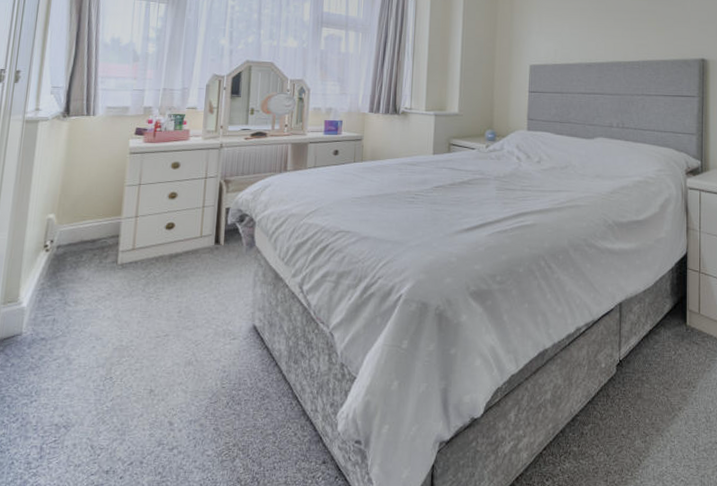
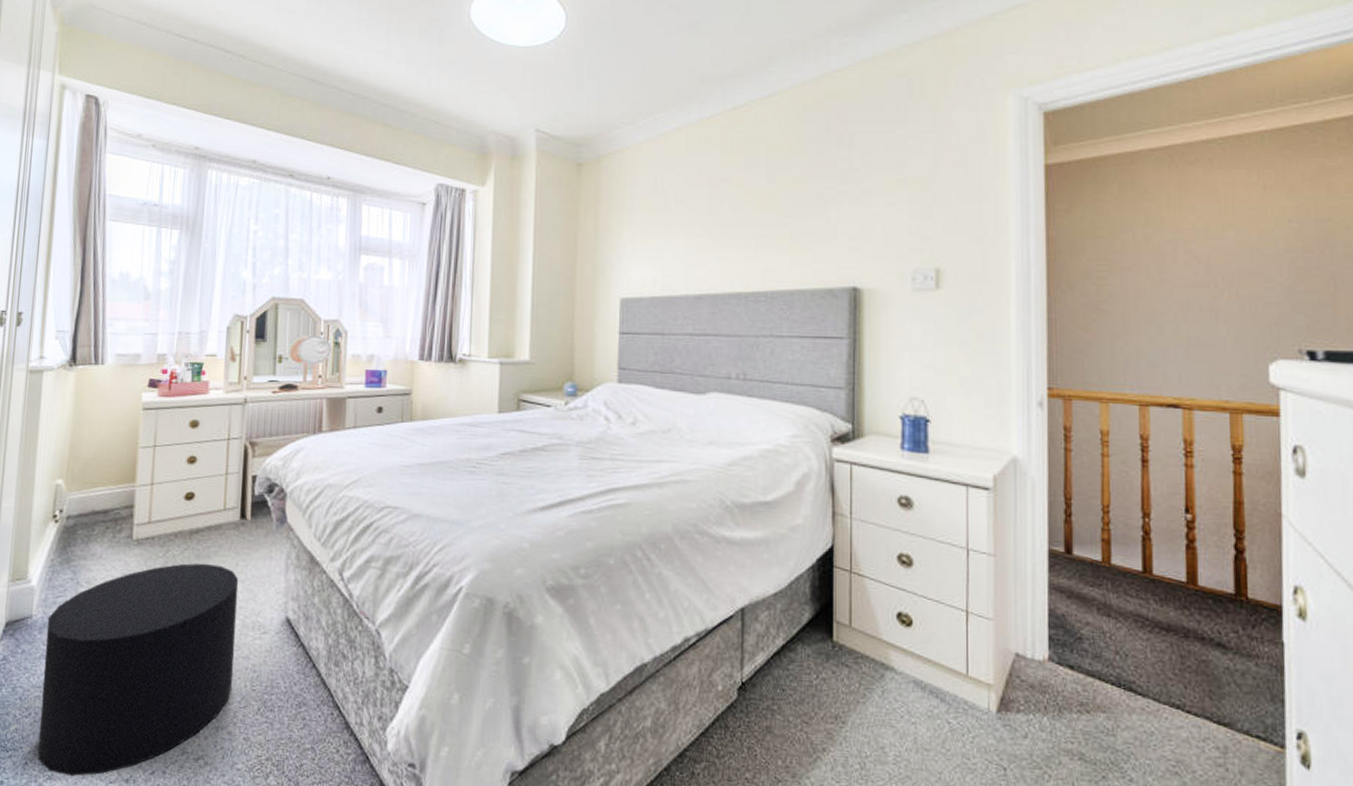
stool: none [24,282,213,472] -> present [37,563,239,777]

